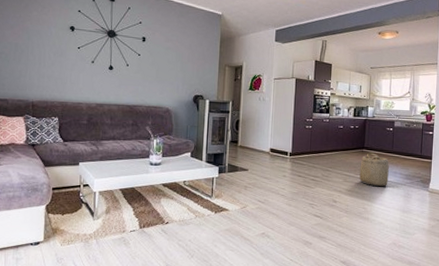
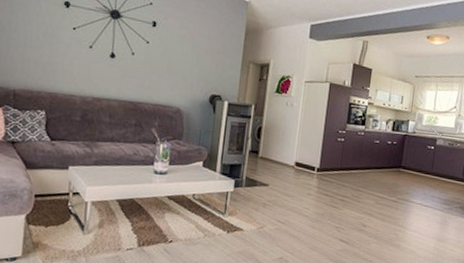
basket: present [359,152,389,187] -> none [393,172,428,212]

